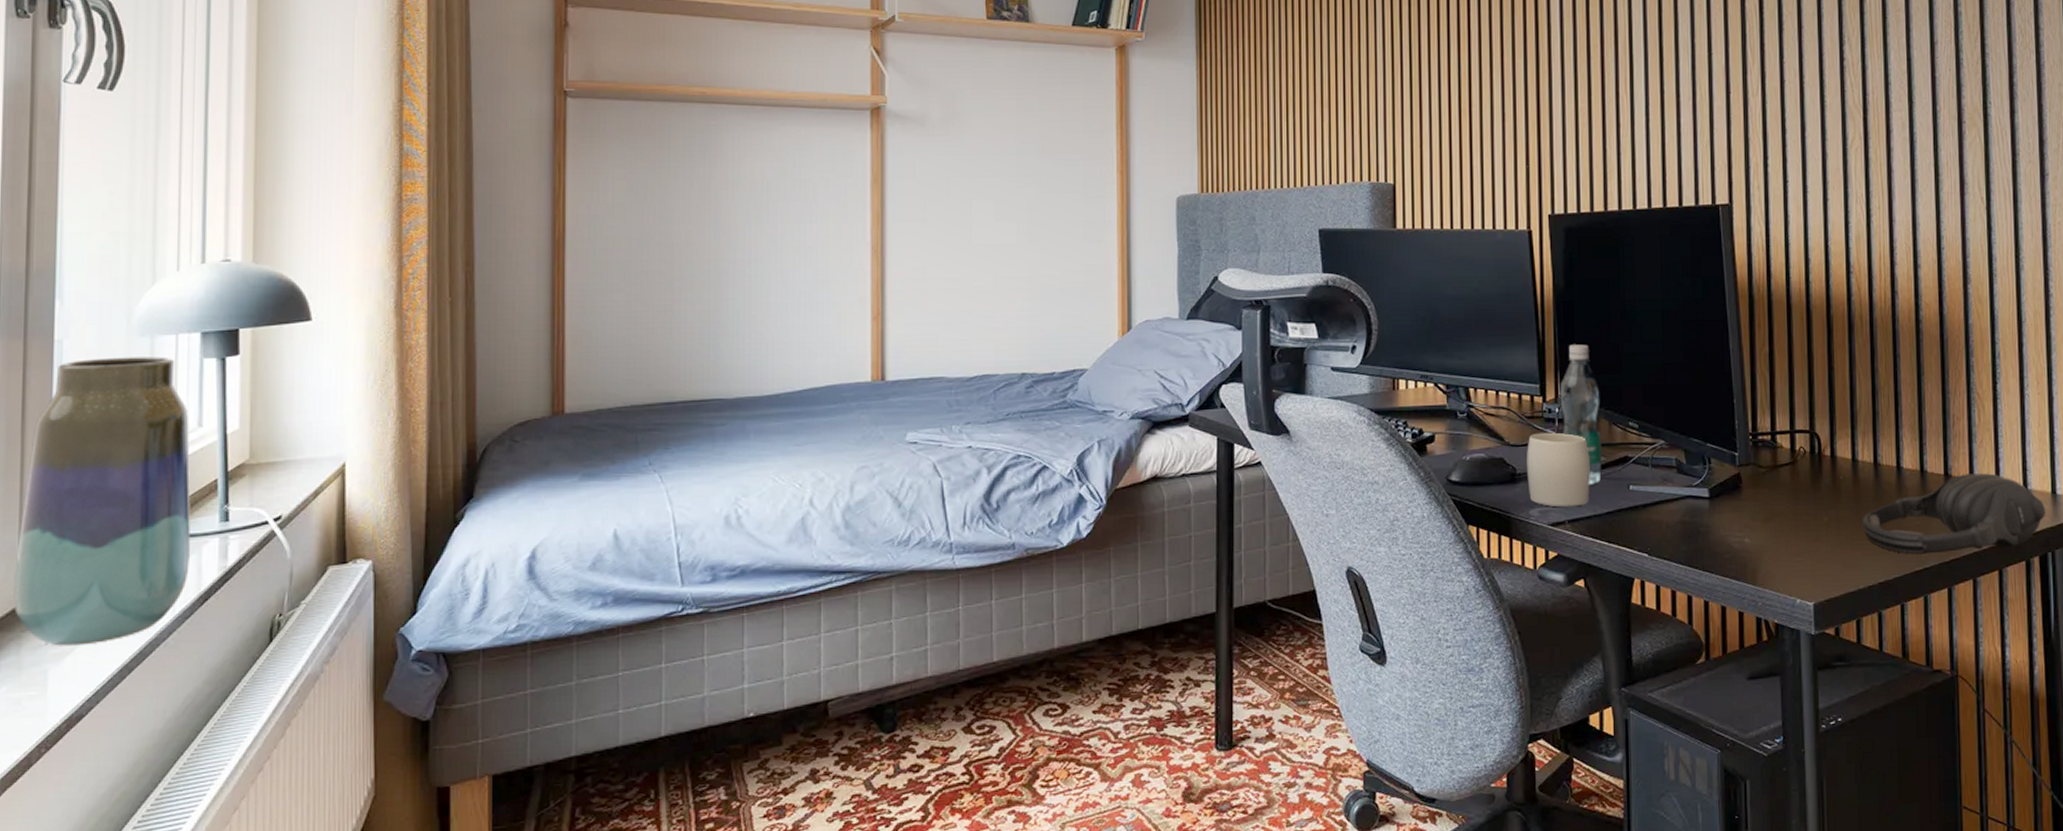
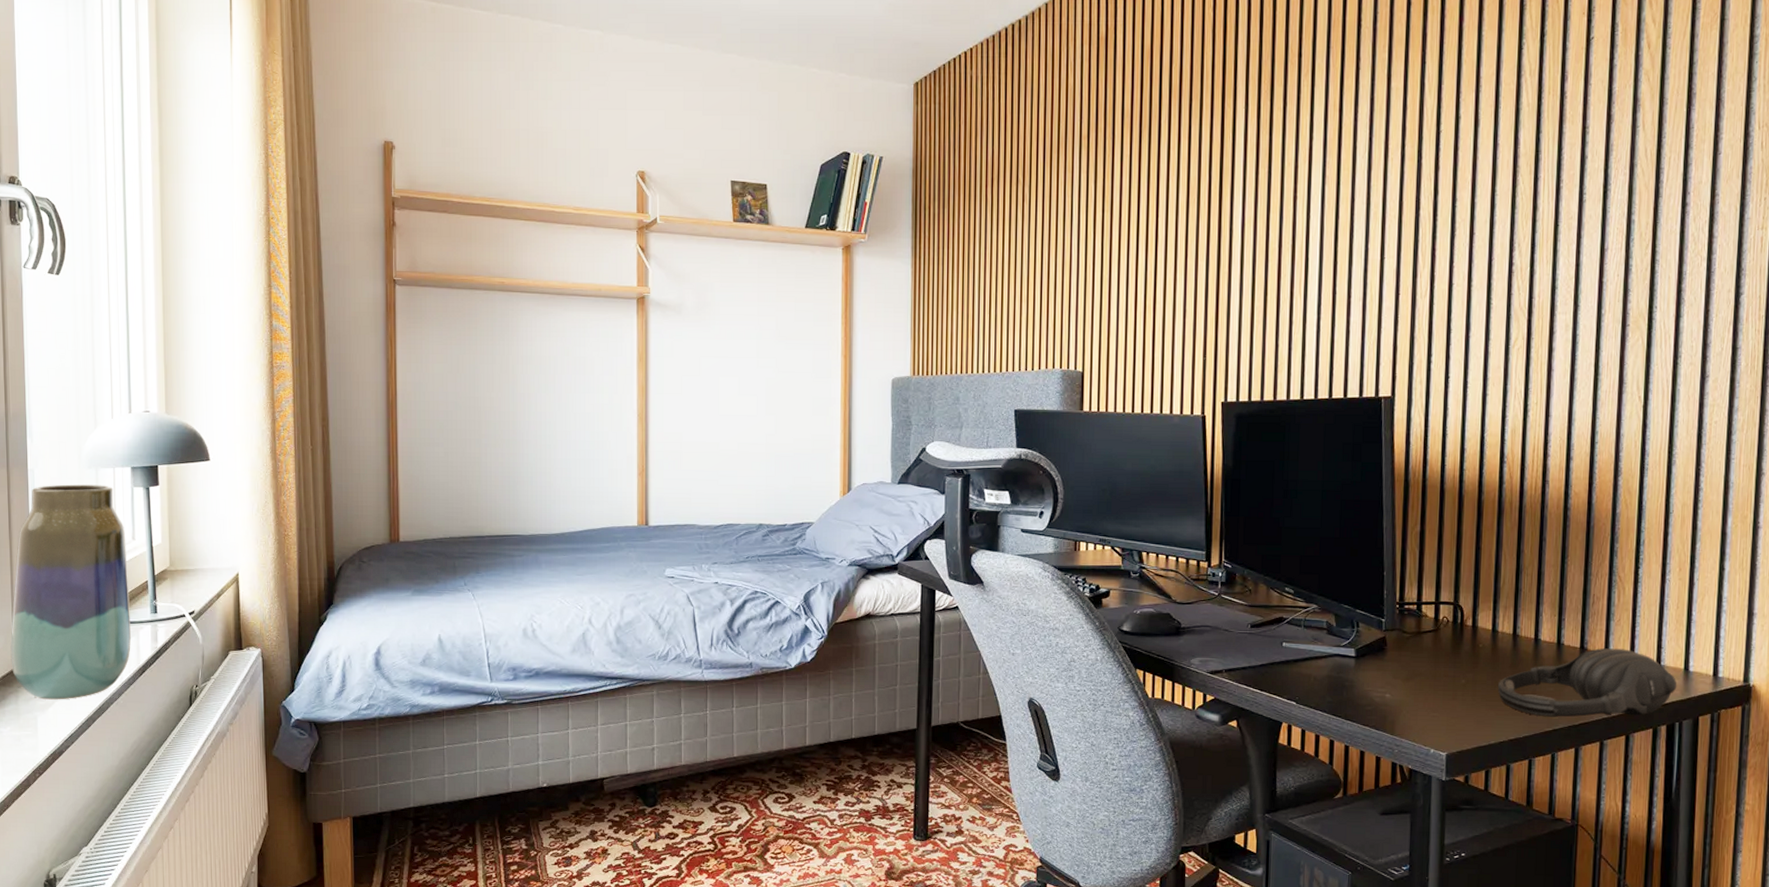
mug: present [1526,432,1591,508] -> none [1190,593,1249,659]
bottle: present [1560,344,1602,485] -> none [1223,518,1261,641]

